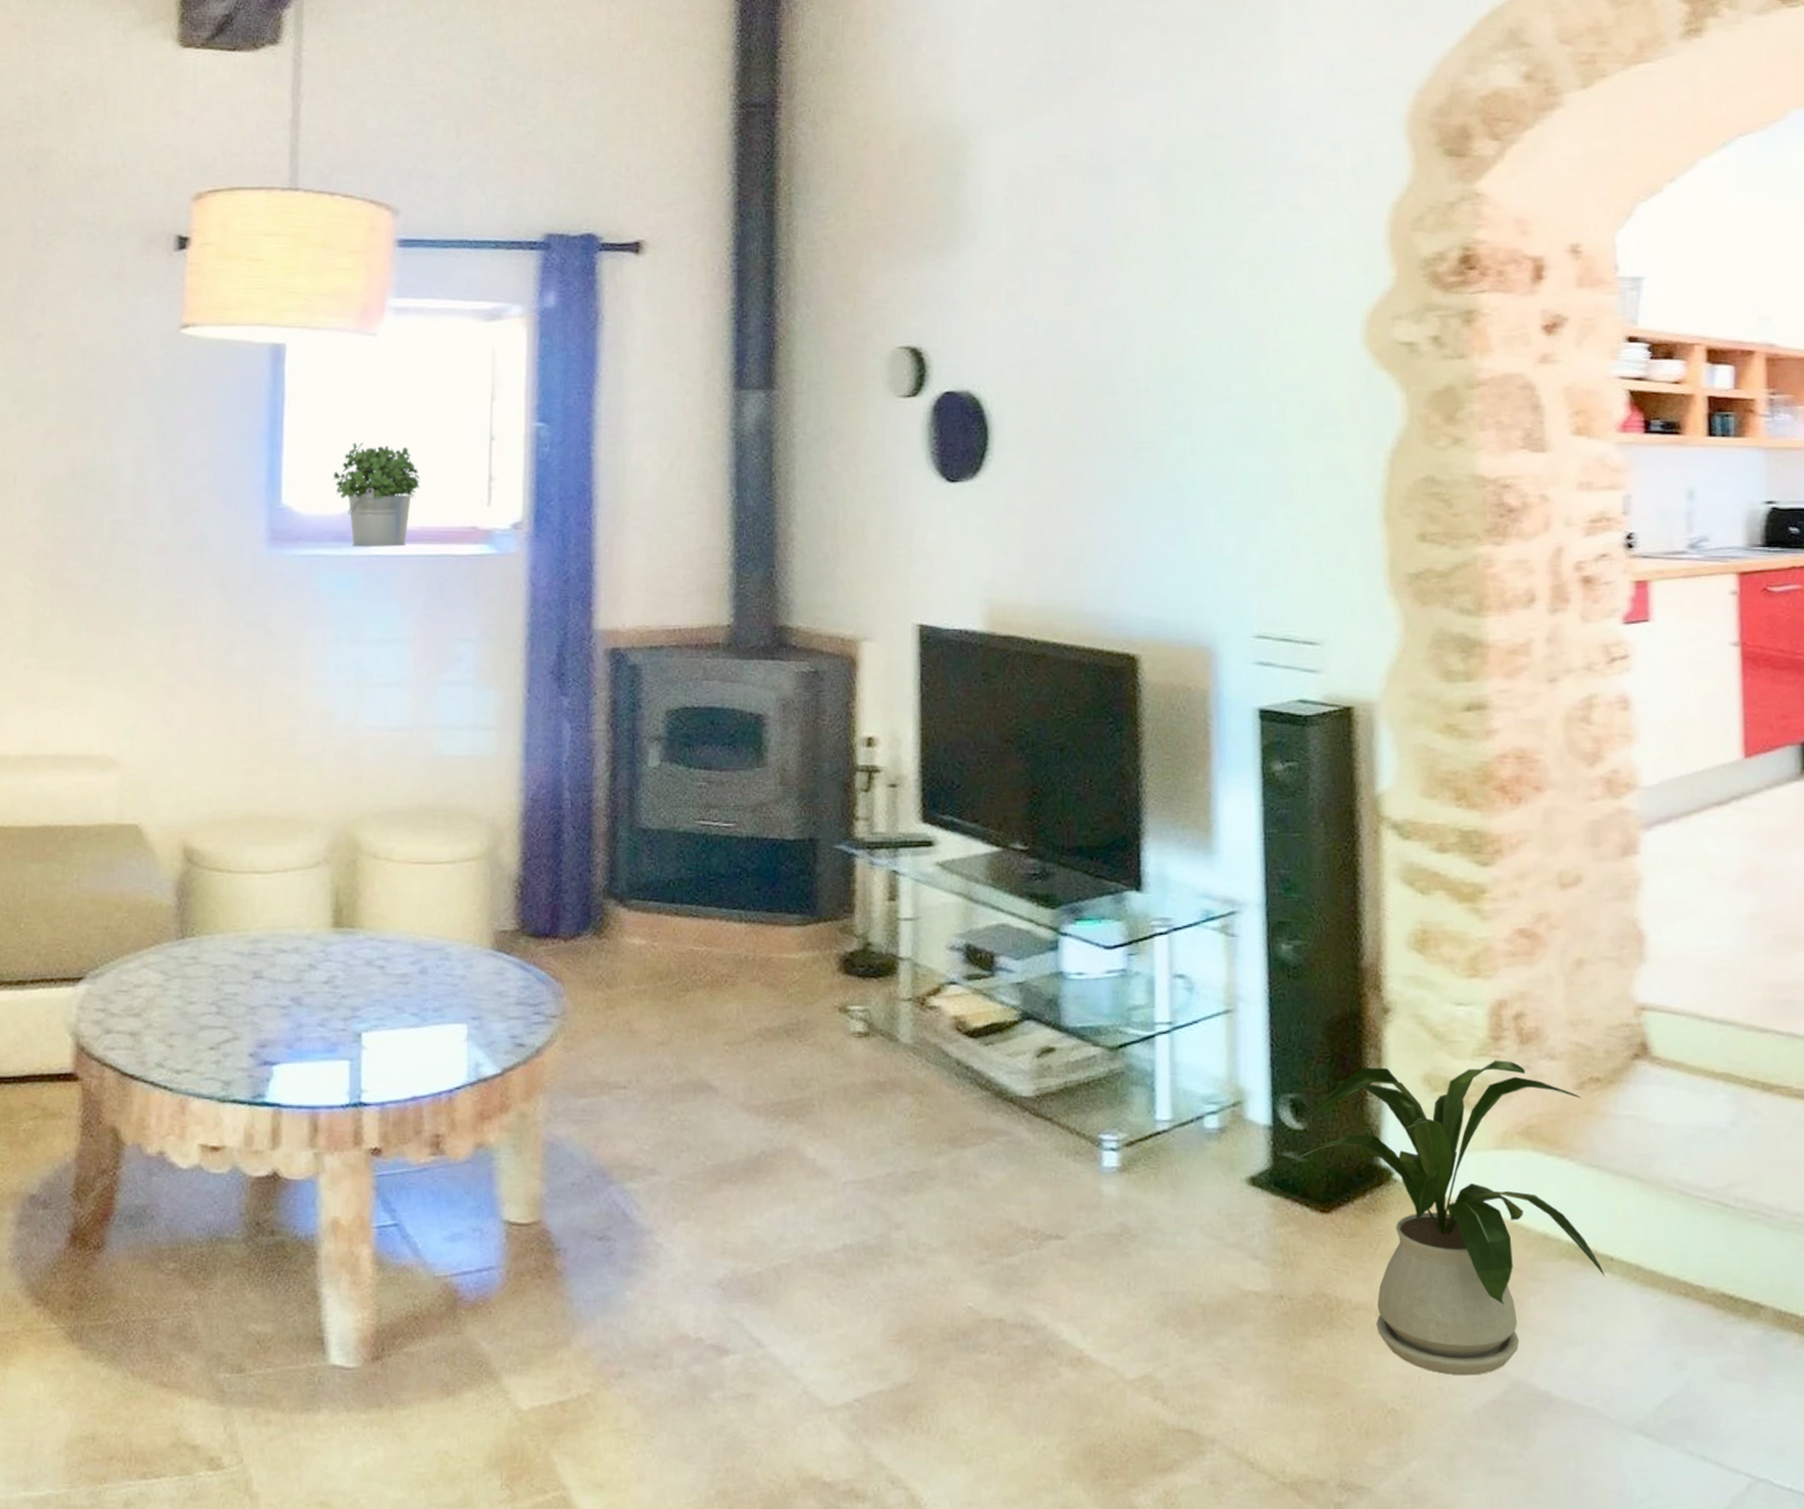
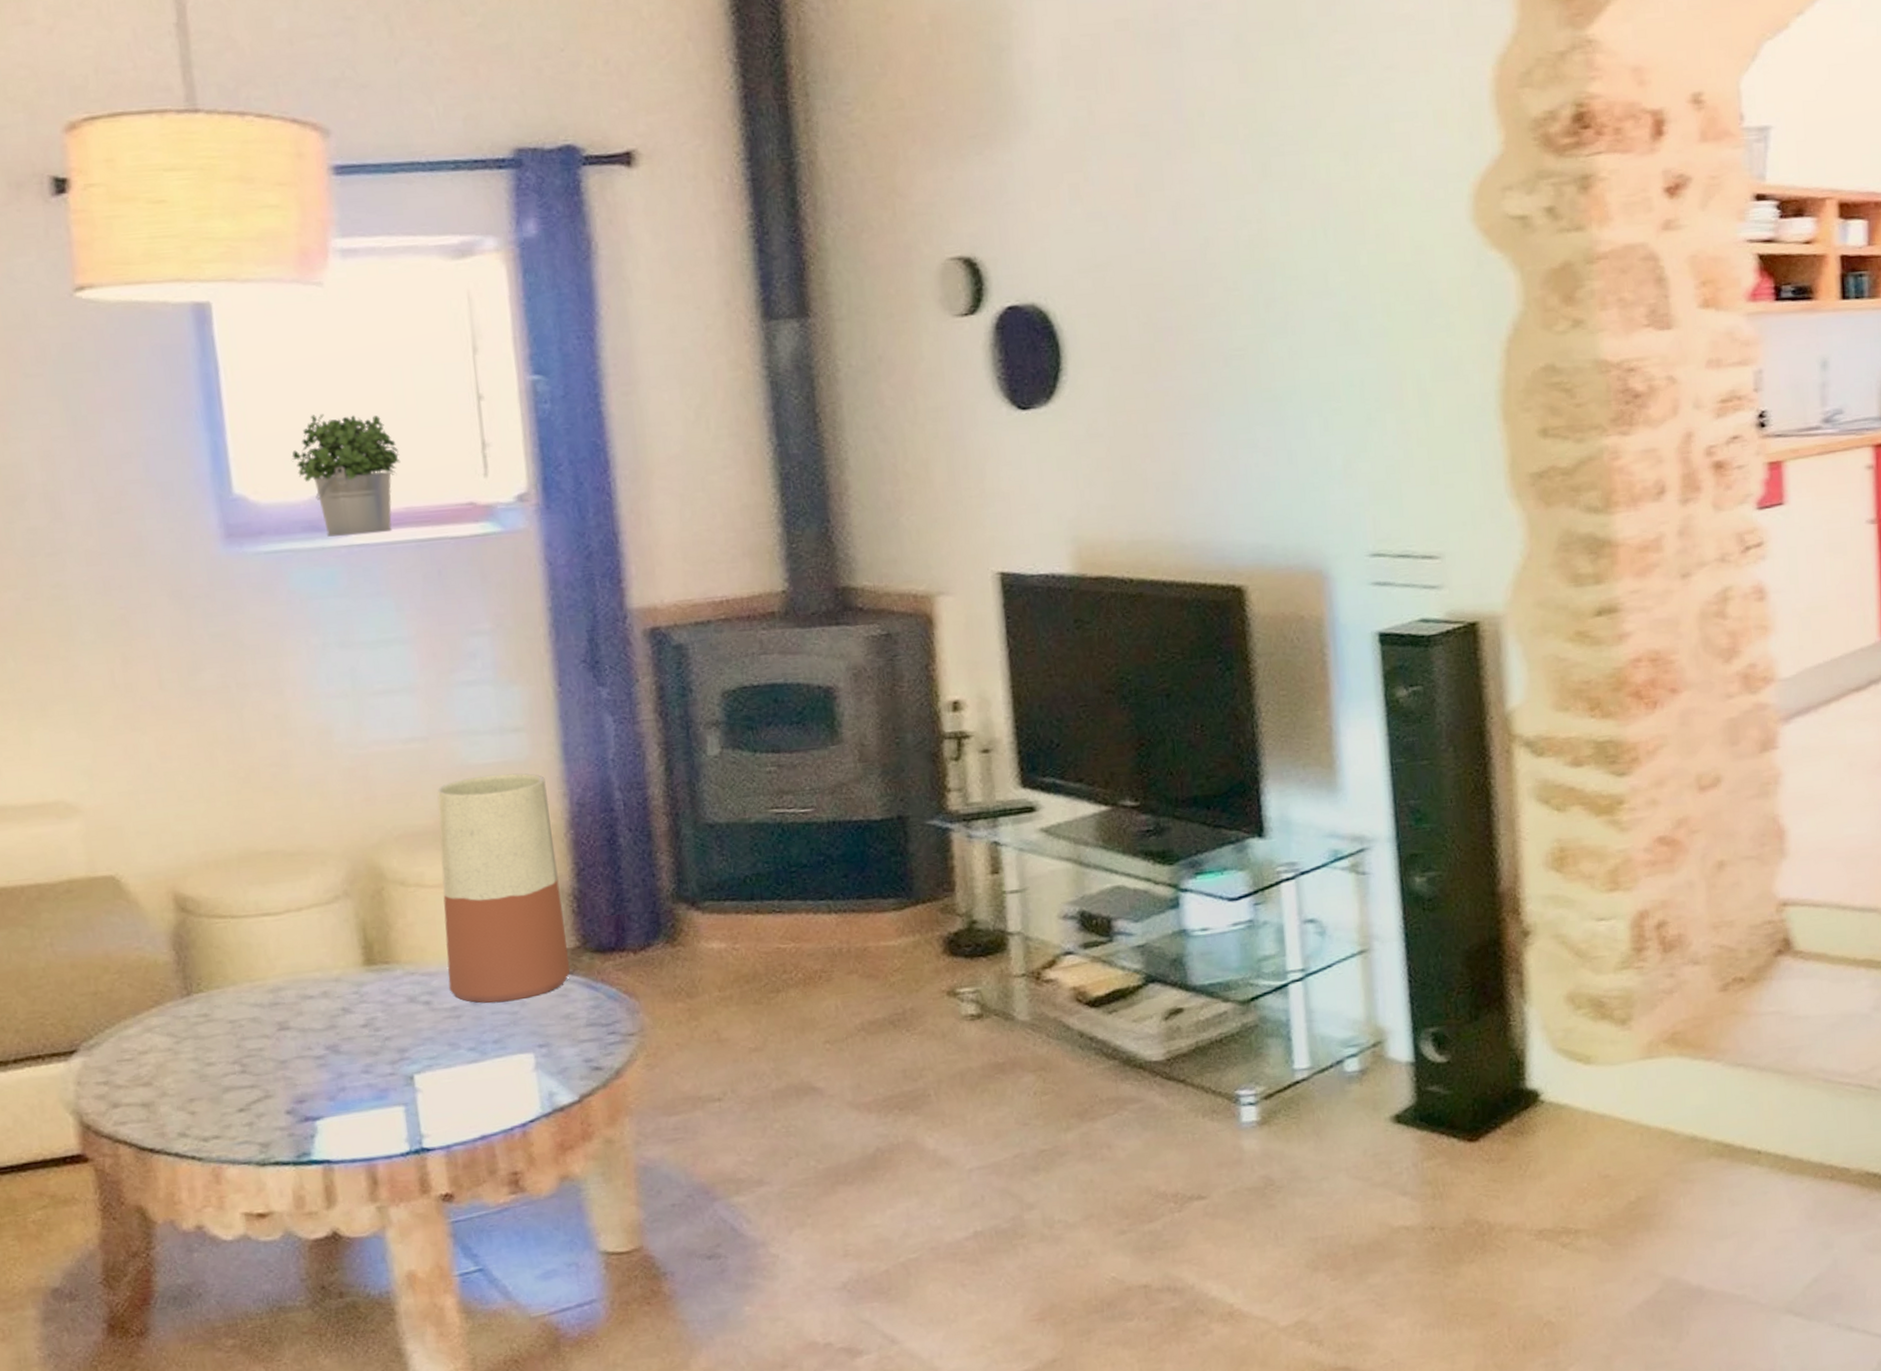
vase: none [402,766,508,974] -> present [436,773,571,1003]
house plant: present [1298,1060,1606,1376] -> none [1443,970,1754,1282]

